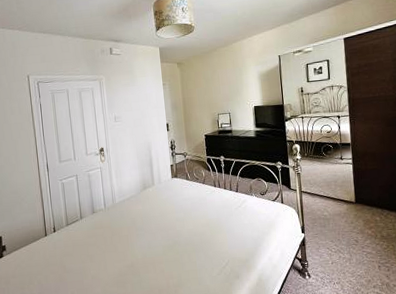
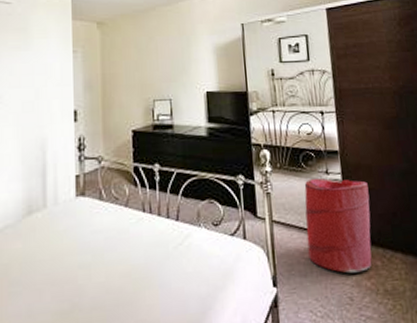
laundry hamper: none [324,162,373,225] -> present [304,178,372,274]

